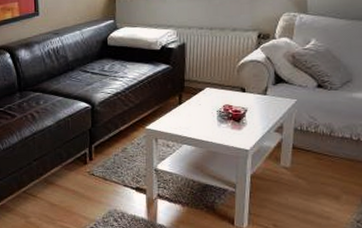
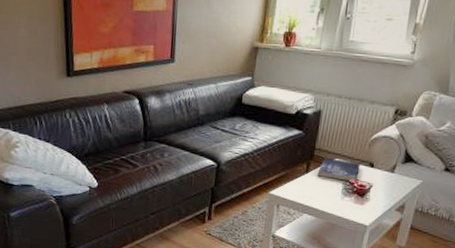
book: none [190,88,232,108] -> present [317,158,361,181]

